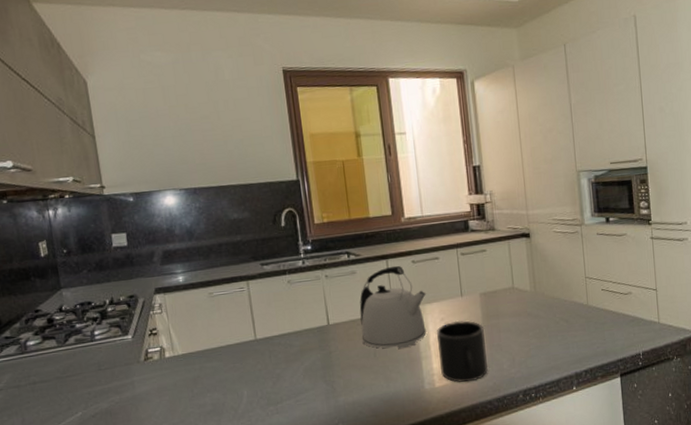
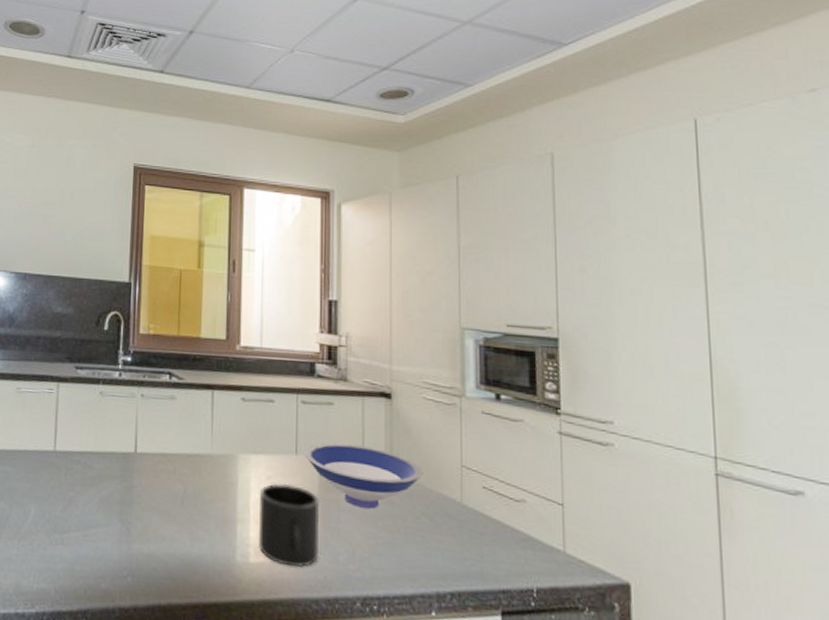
kettle: present [359,265,427,350] -> none [170,399,254,503]
bowl: none [468,278,559,326] -> present [304,443,423,509]

